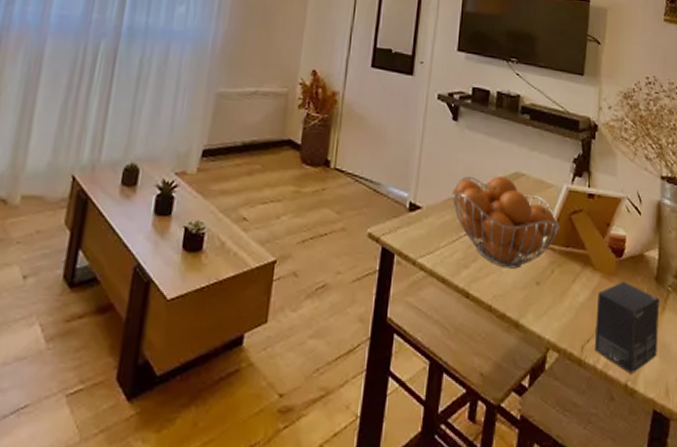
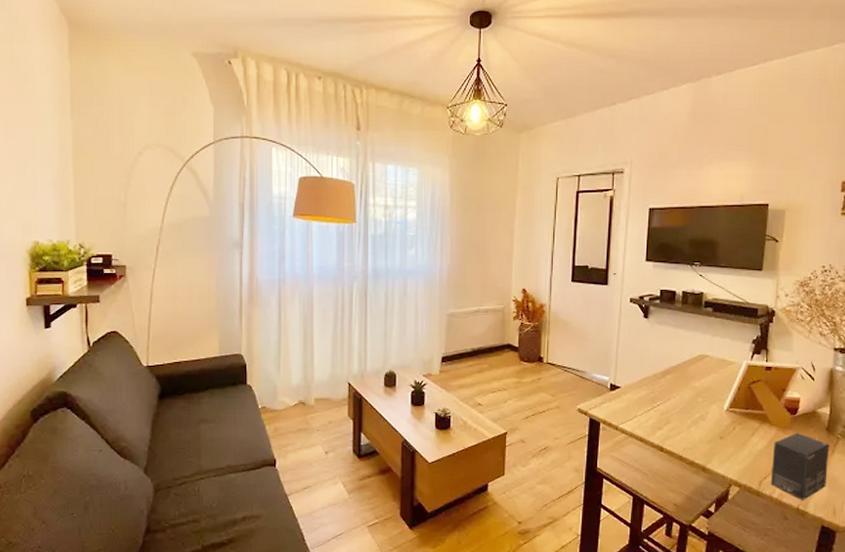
fruit basket: present [452,176,560,269] -> none [645,359,741,428]

